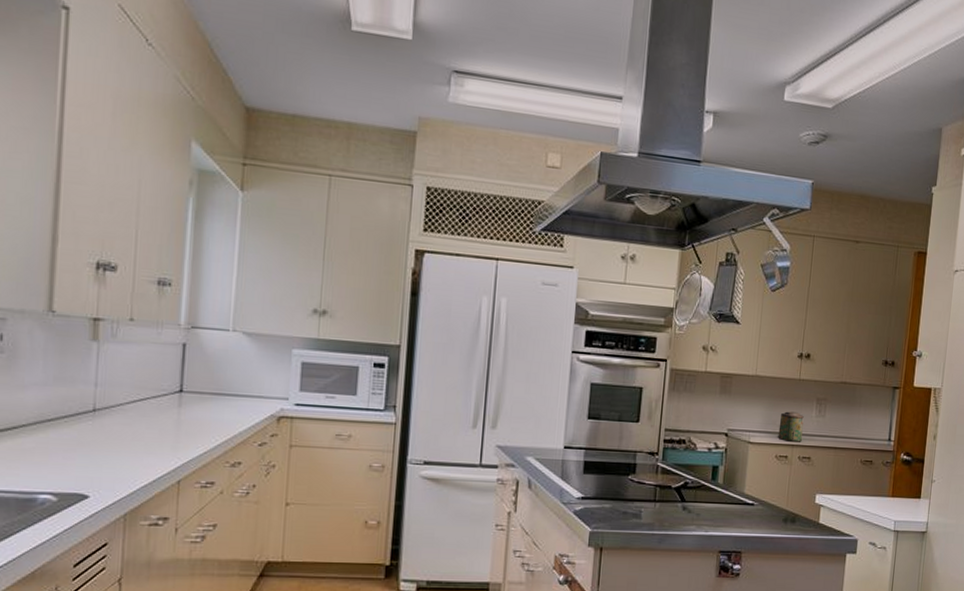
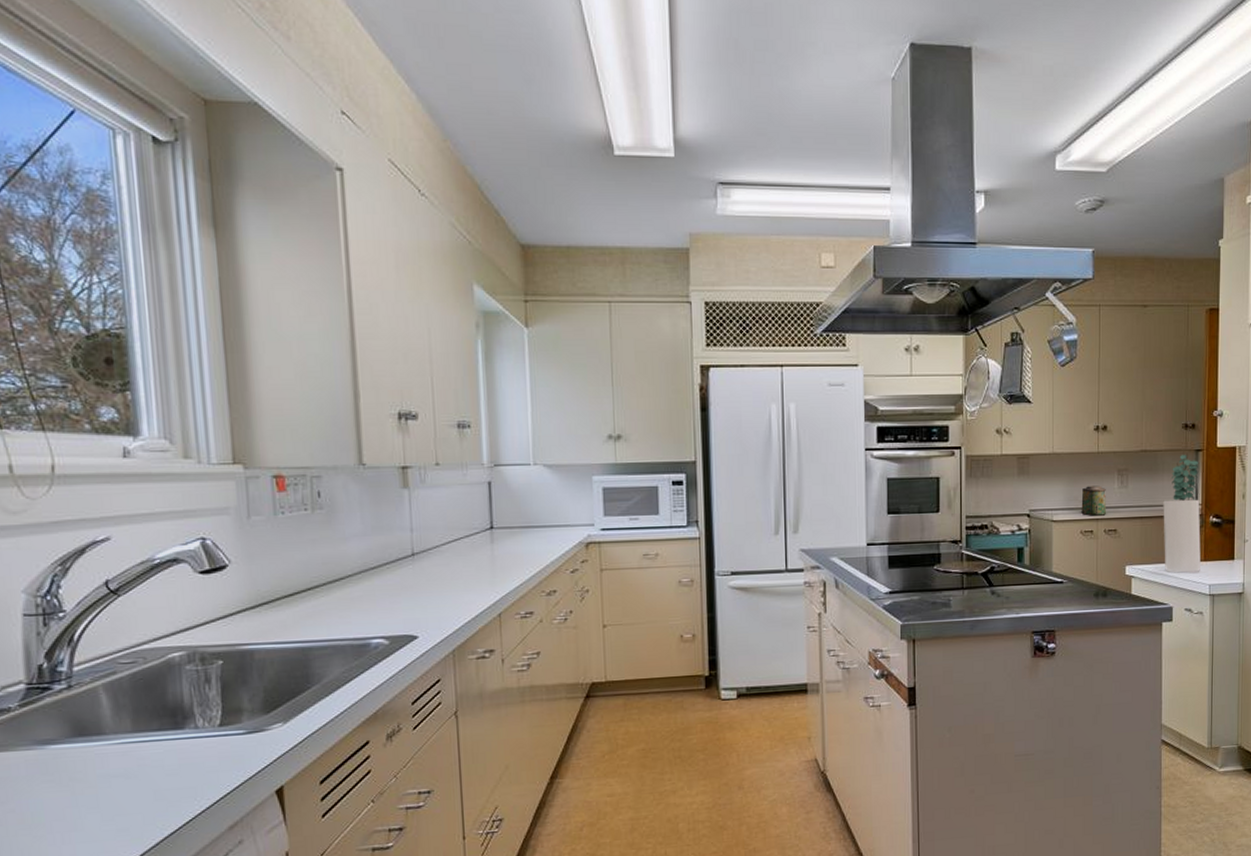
vase: none [853,384,895,509] -> present [1163,448,1201,574]

